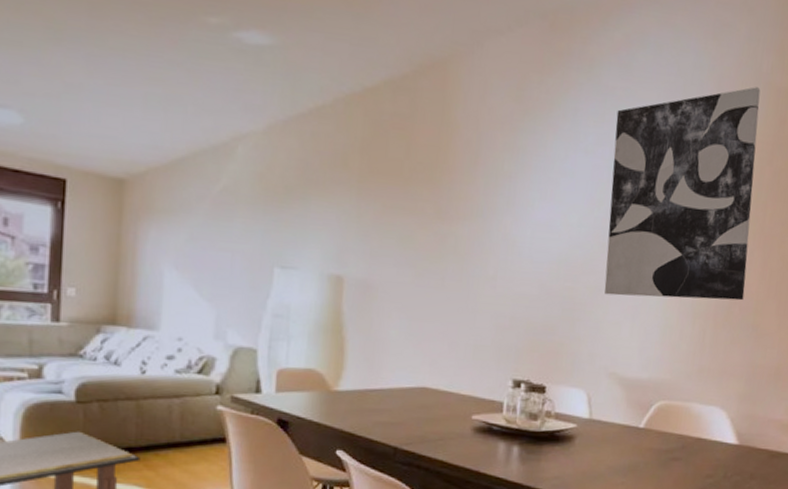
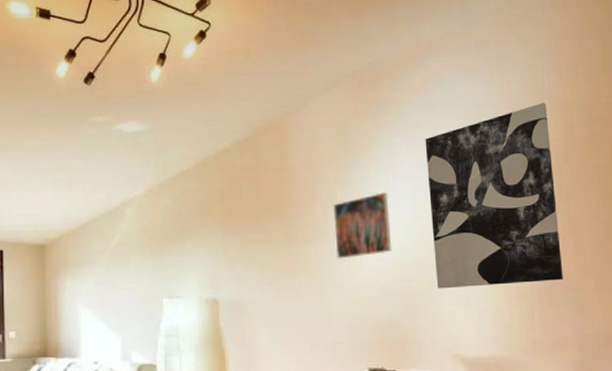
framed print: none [493,169,565,246] -> present [334,192,392,259]

